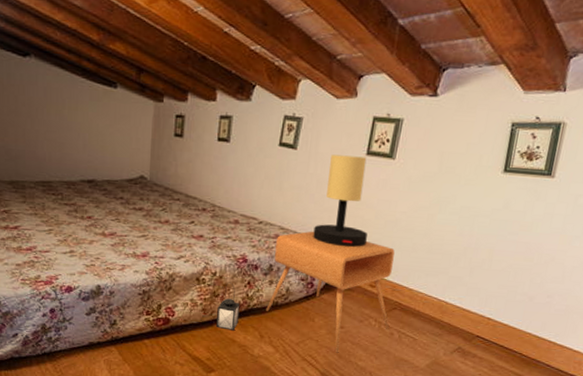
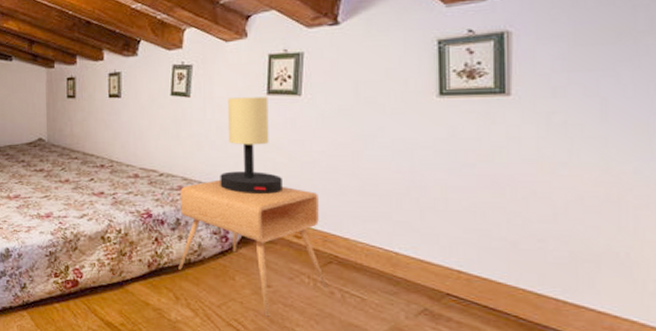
lantern: present [216,282,240,332] -> none [126,239,150,293]

